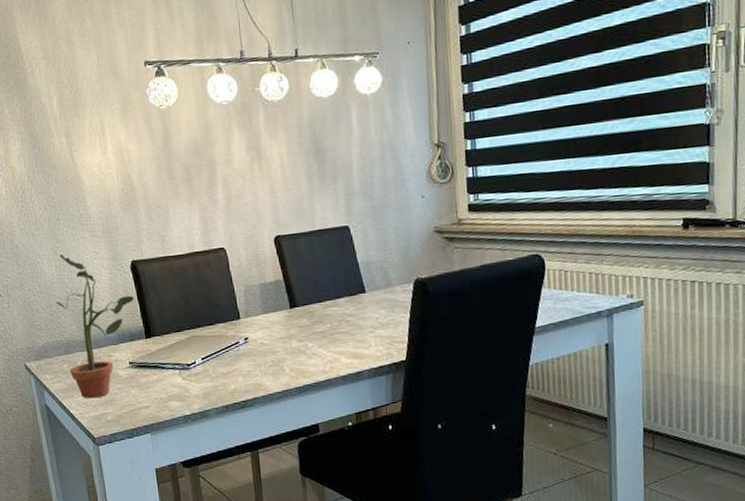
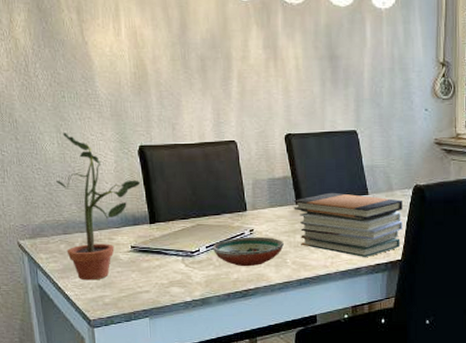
decorative bowl: none [208,344,280,377] -> present [212,236,284,267]
book stack: none [287,293,406,361] -> present [293,192,403,258]

